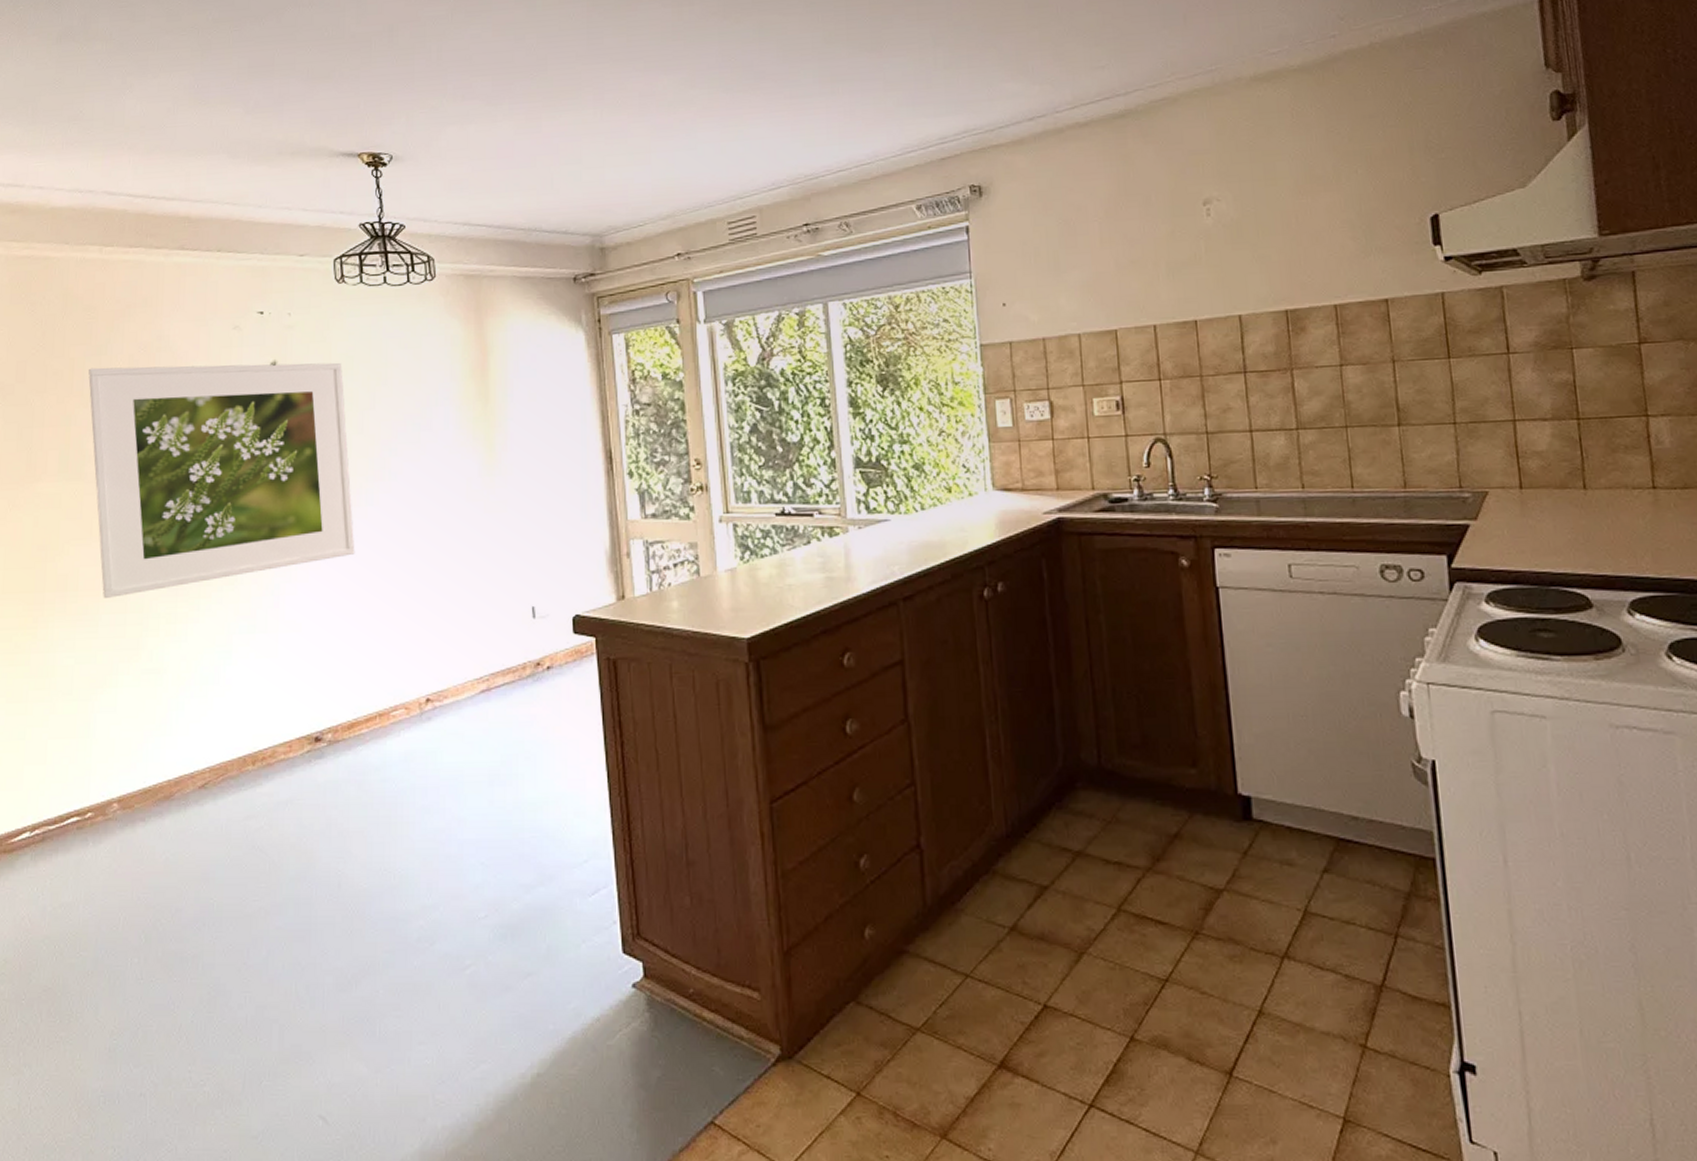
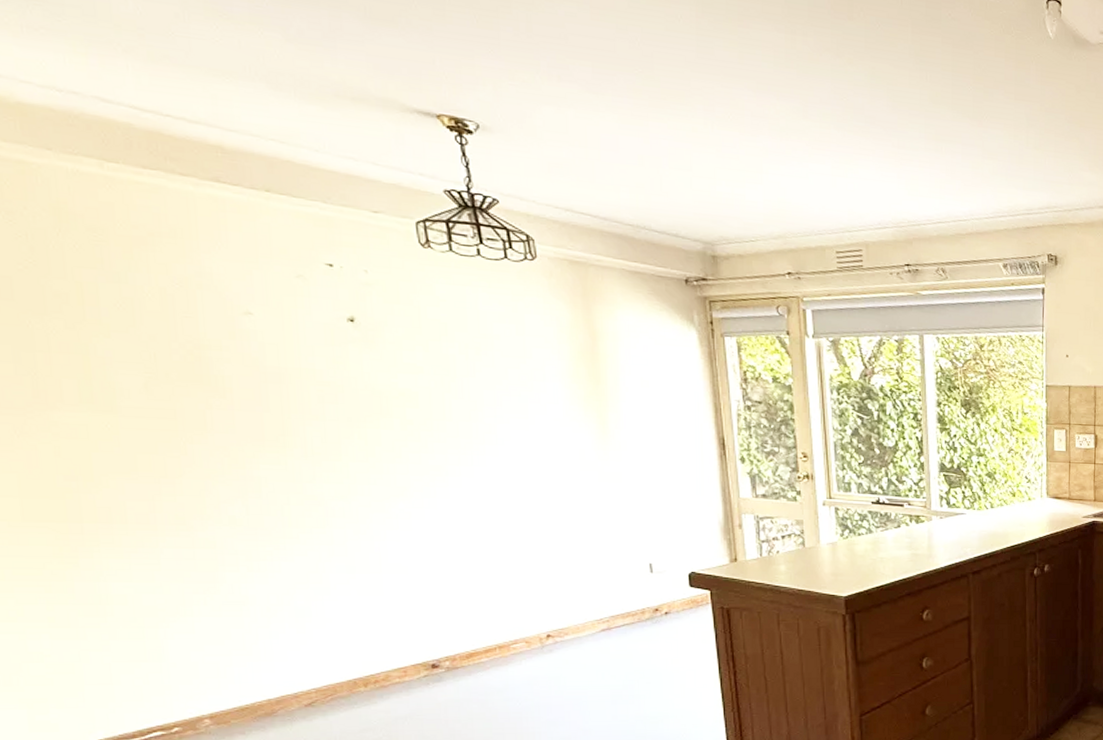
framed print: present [88,362,355,598] -> none [105,295,463,533]

